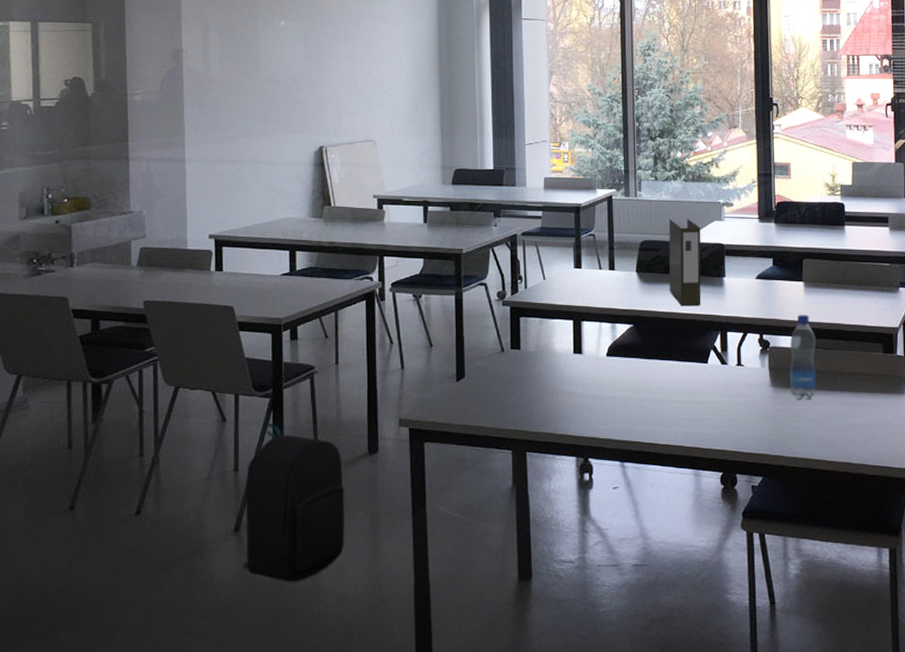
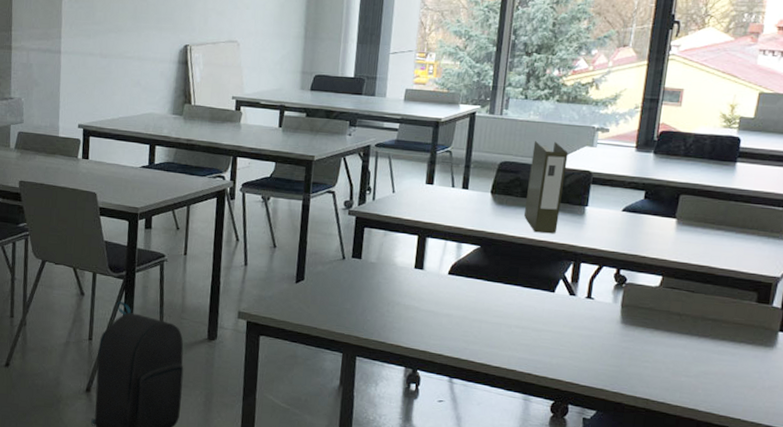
bottle: present [790,314,817,400] -> none [641,252,681,342]

